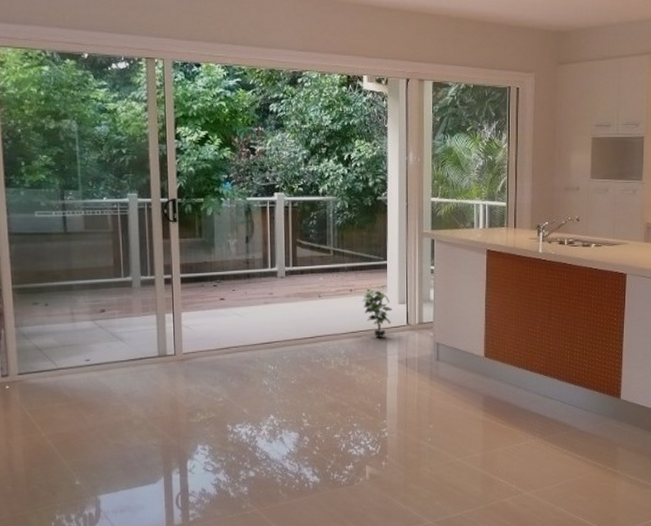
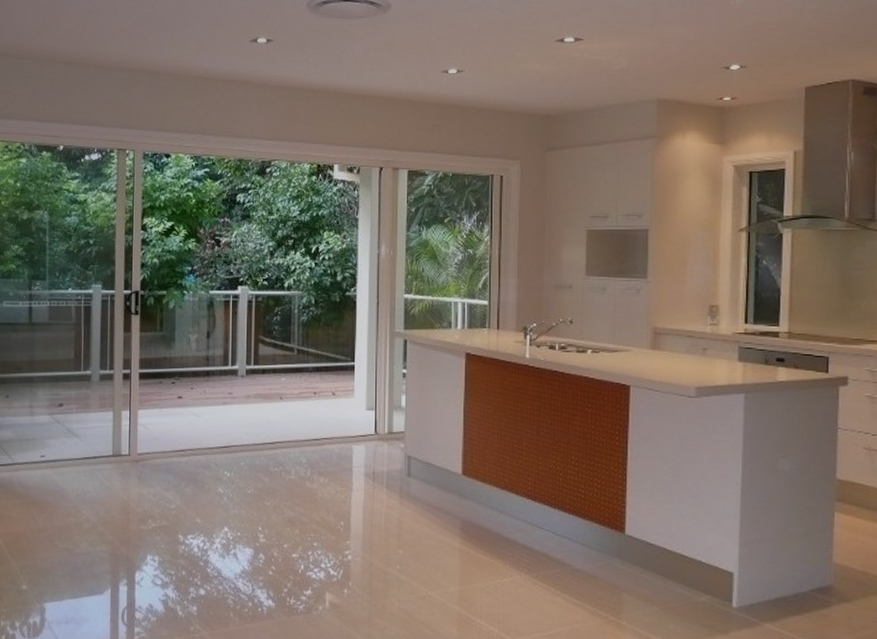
potted plant: present [361,285,392,337] -> none [326,388,359,446]

